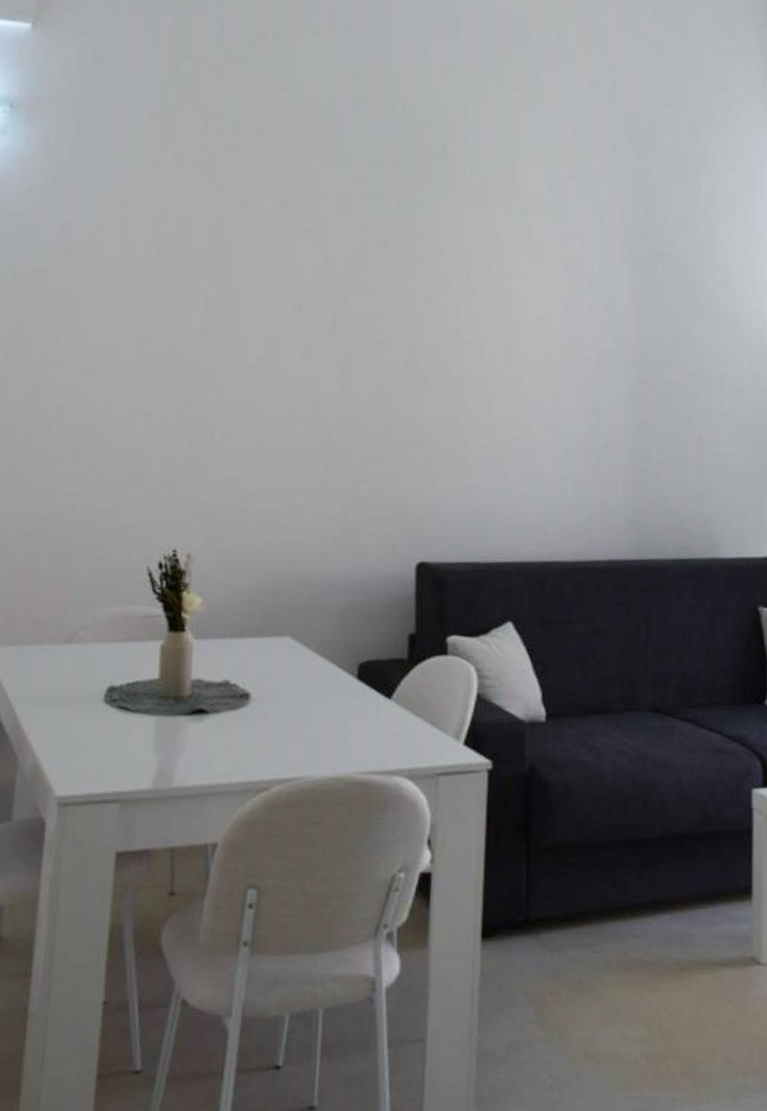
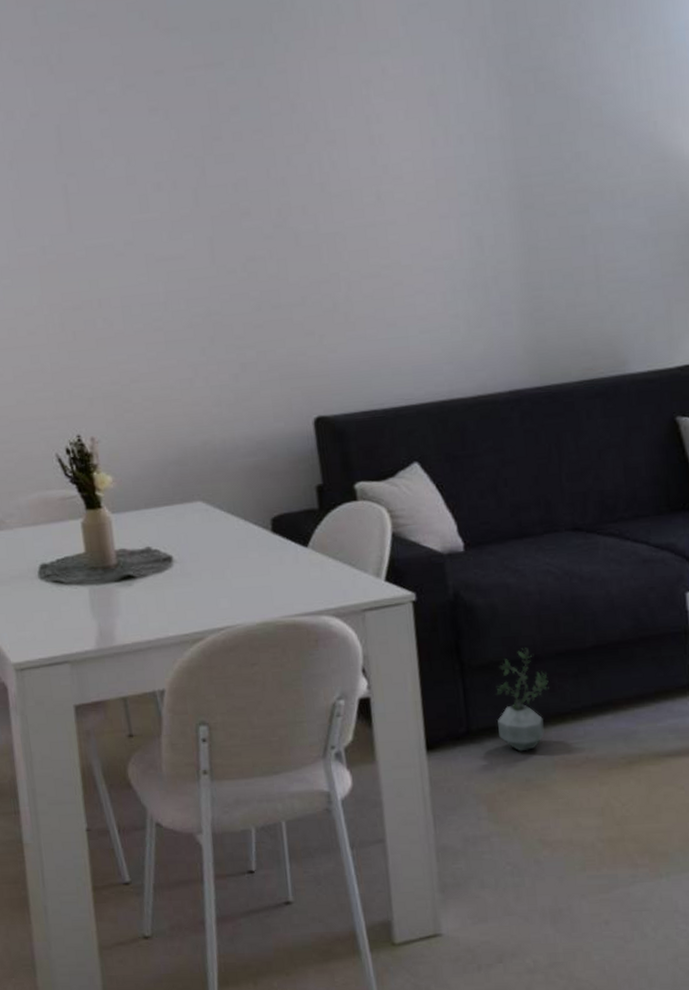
potted plant: none [557,832,612,948] -> present [496,648,549,752]

